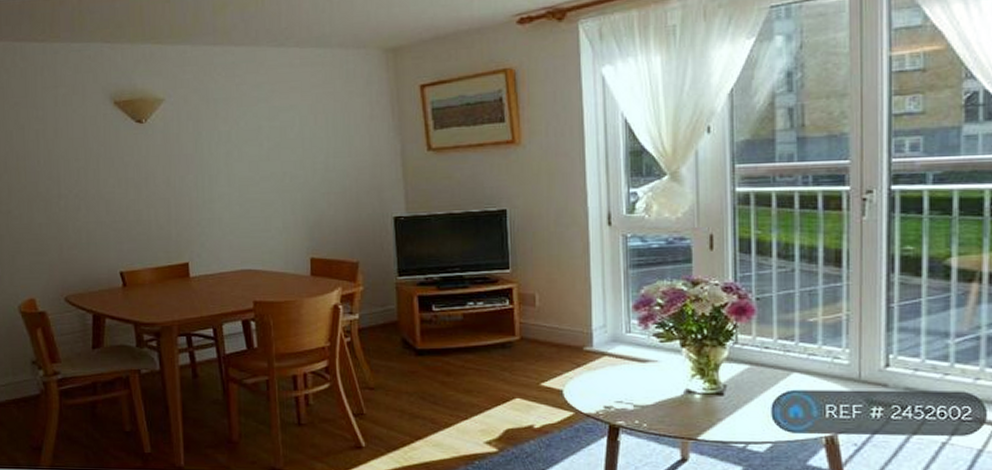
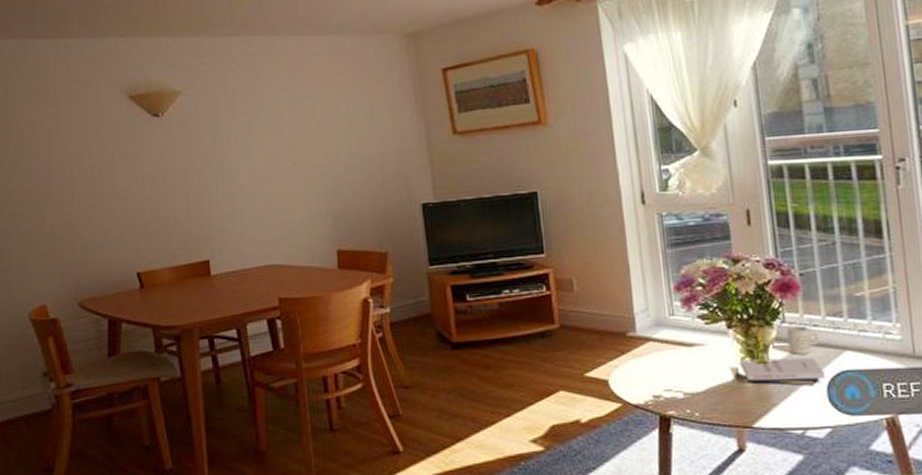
books: none [691,377,771,404] -> present [741,357,825,387]
mug: none [737,347,769,374] -> present [786,325,819,354]

